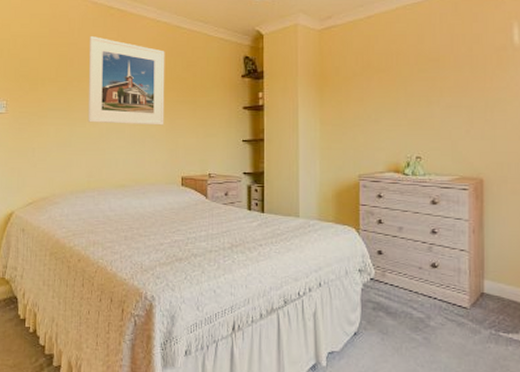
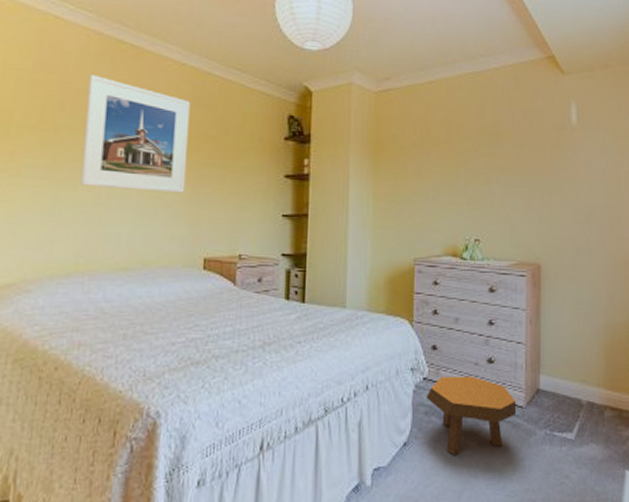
footstool: none [374,277,461,347] -> present [426,376,517,456]

